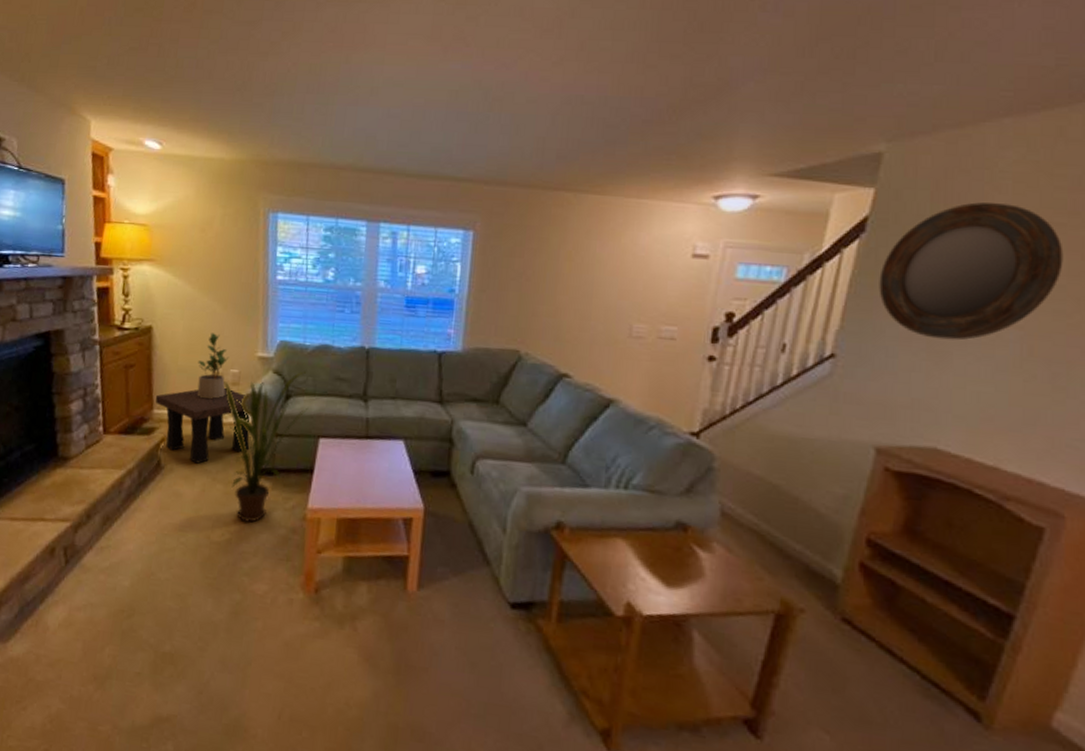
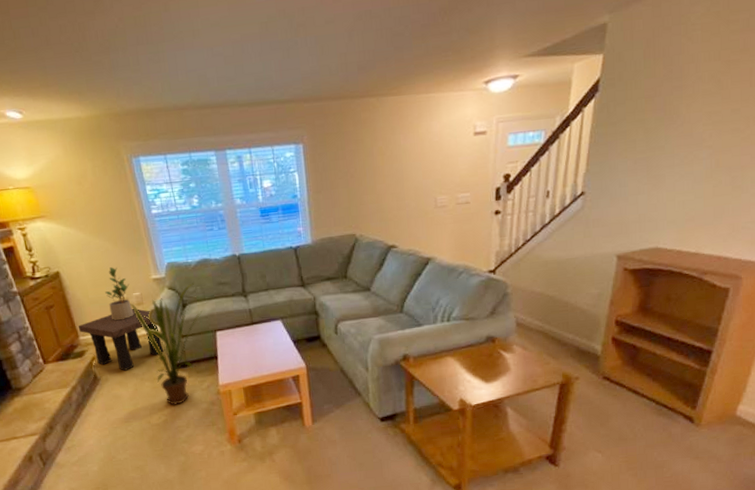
home mirror: present [879,202,1064,341] -> none [611,50,738,167]

